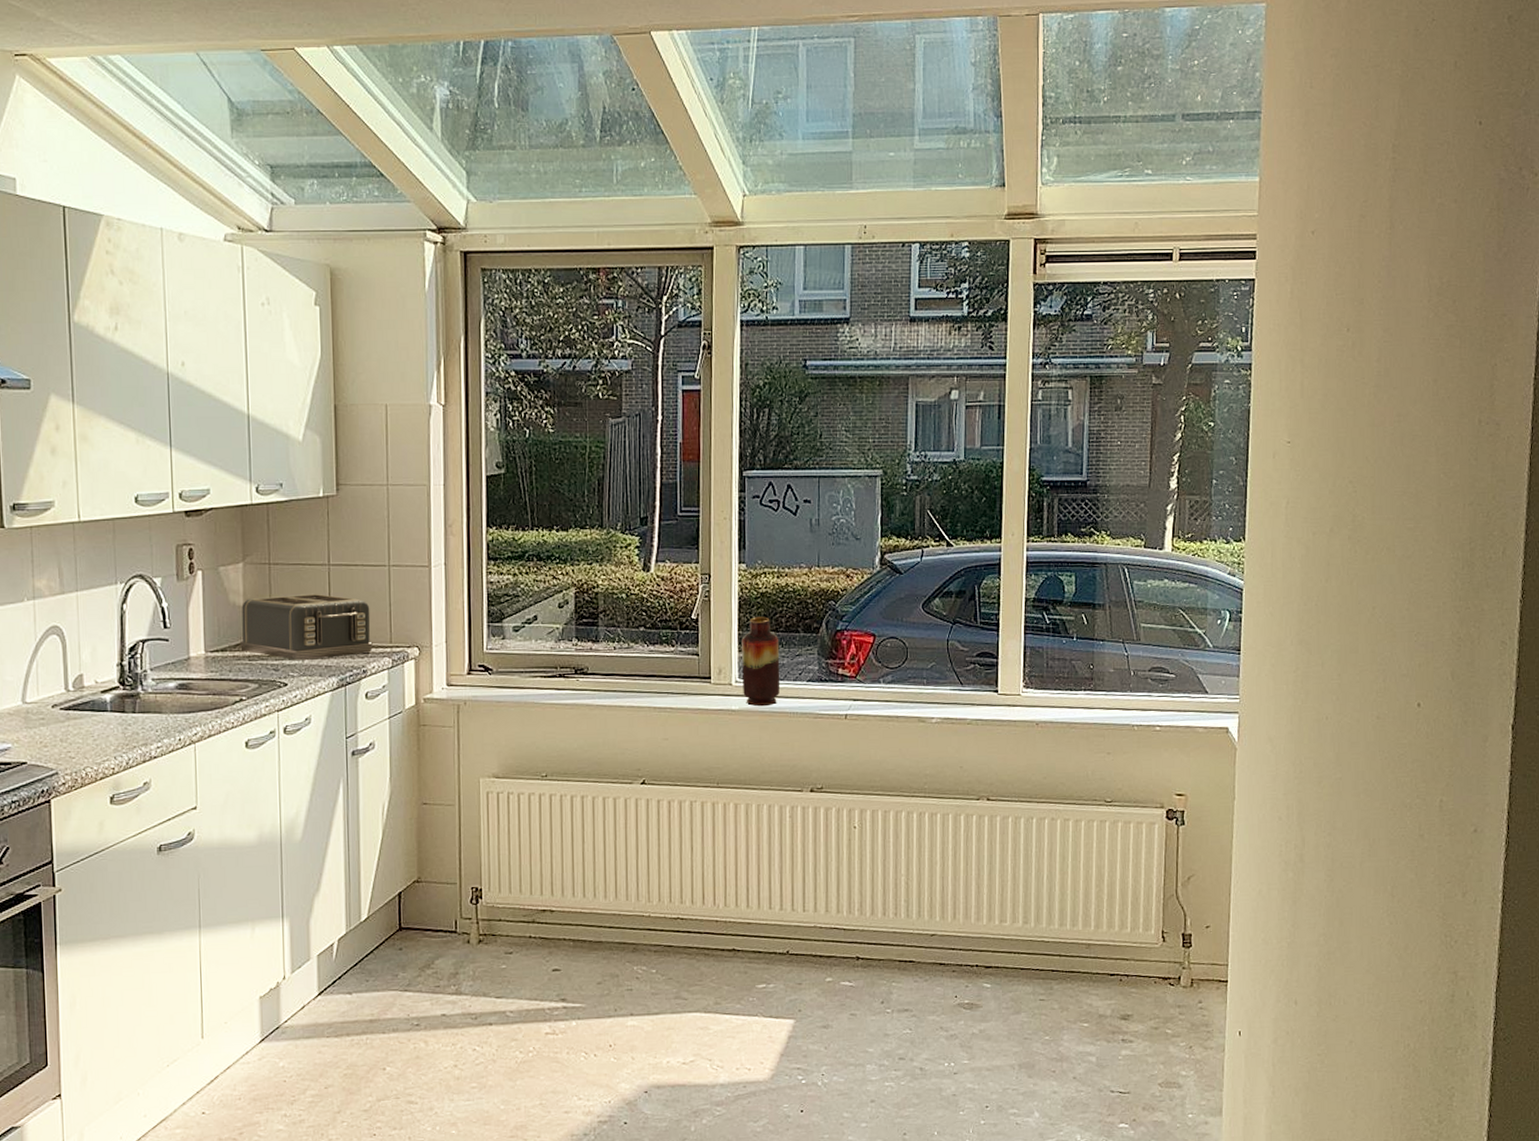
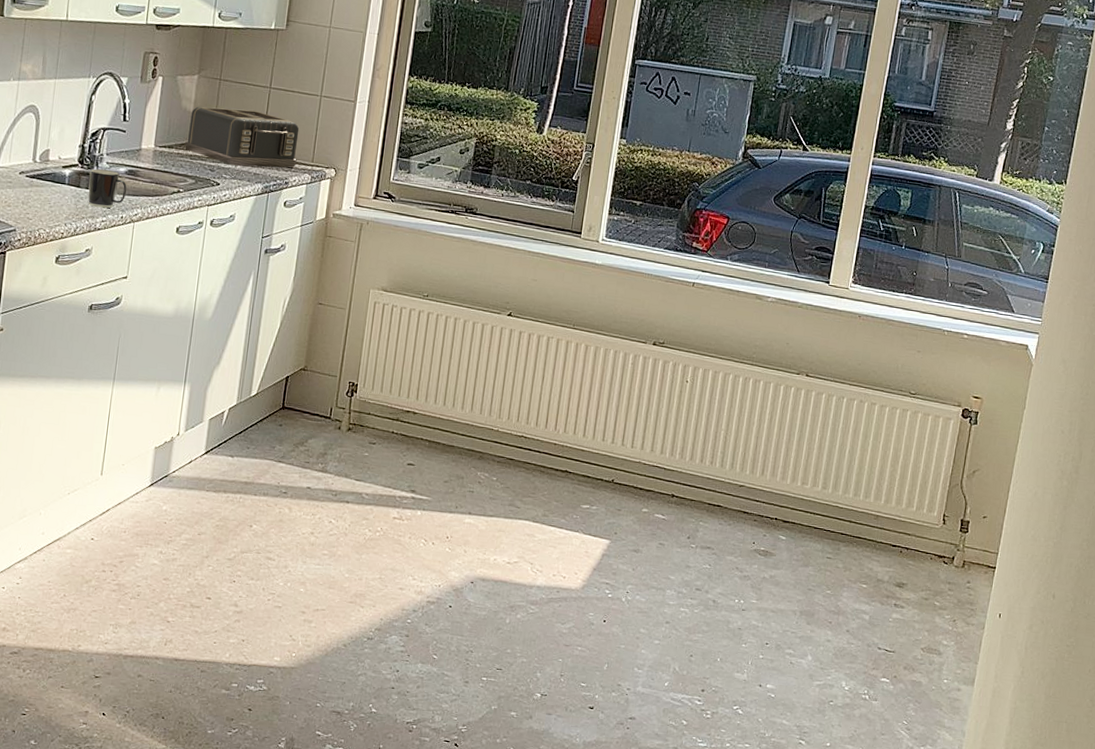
mug: none [133,688,181,733] -> present [88,169,127,209]
vase: present [742,617,780,707] -> none [607,186,646,266]

